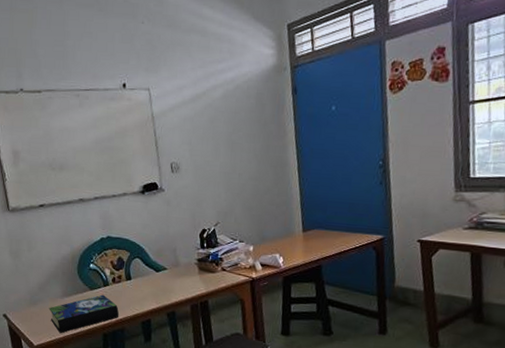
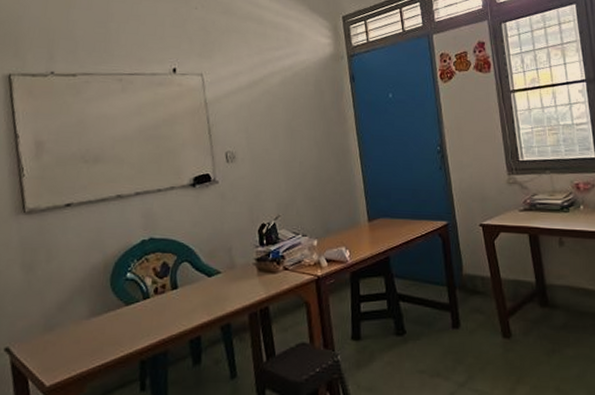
book: present [49,294,120,333] -> none [69,310,162,365]

